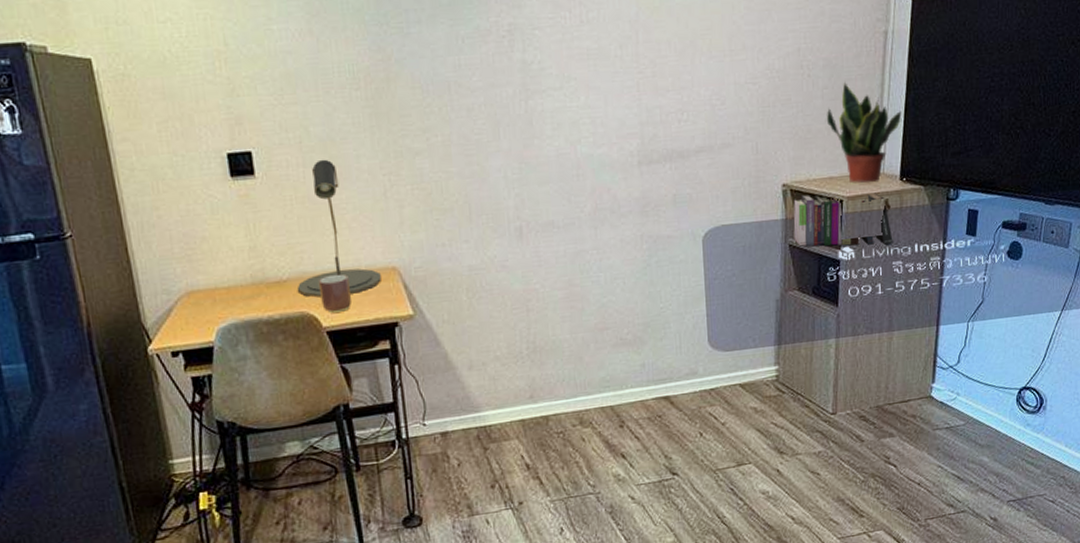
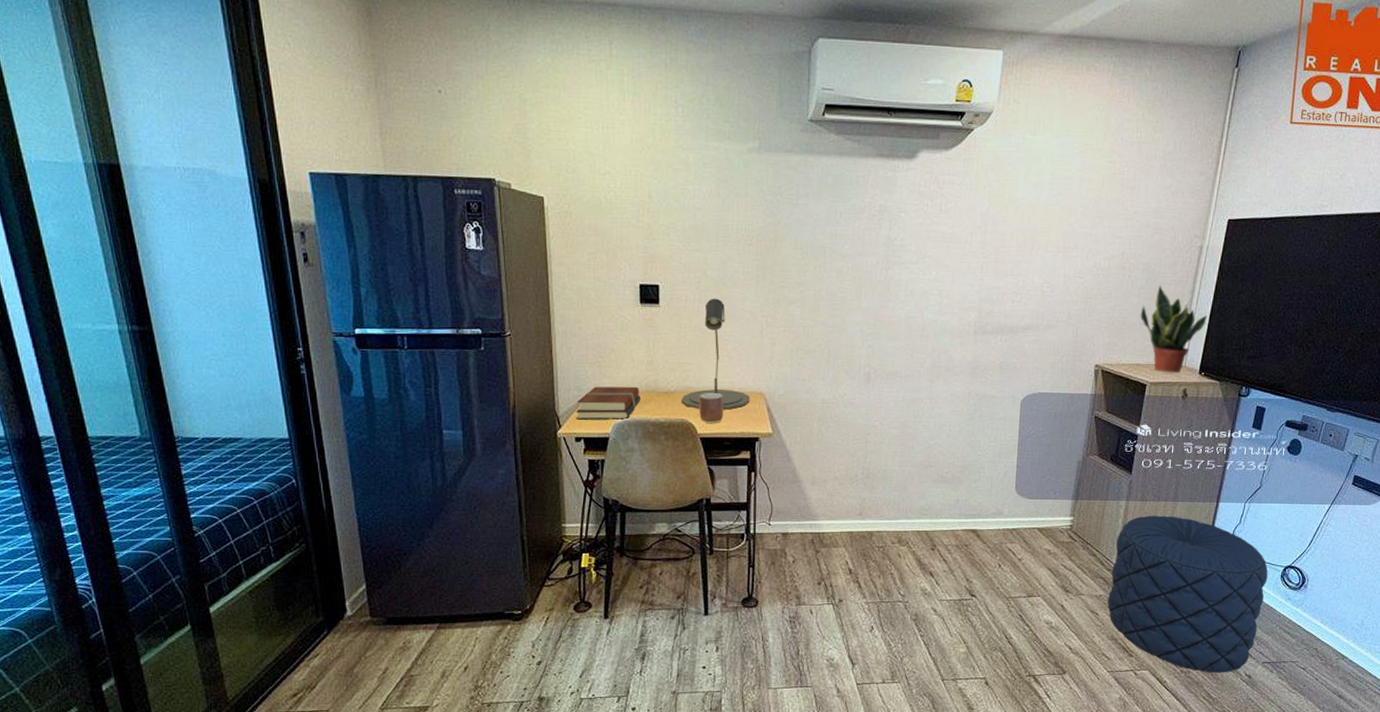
books: none [168,279,248,330] -> present [576,386,642,420]
books: present [793,193,893,247] -> none [1100,375,1187,427]
pouf: none [828,348,1002,523] -> present [1107,515,1268,673]

